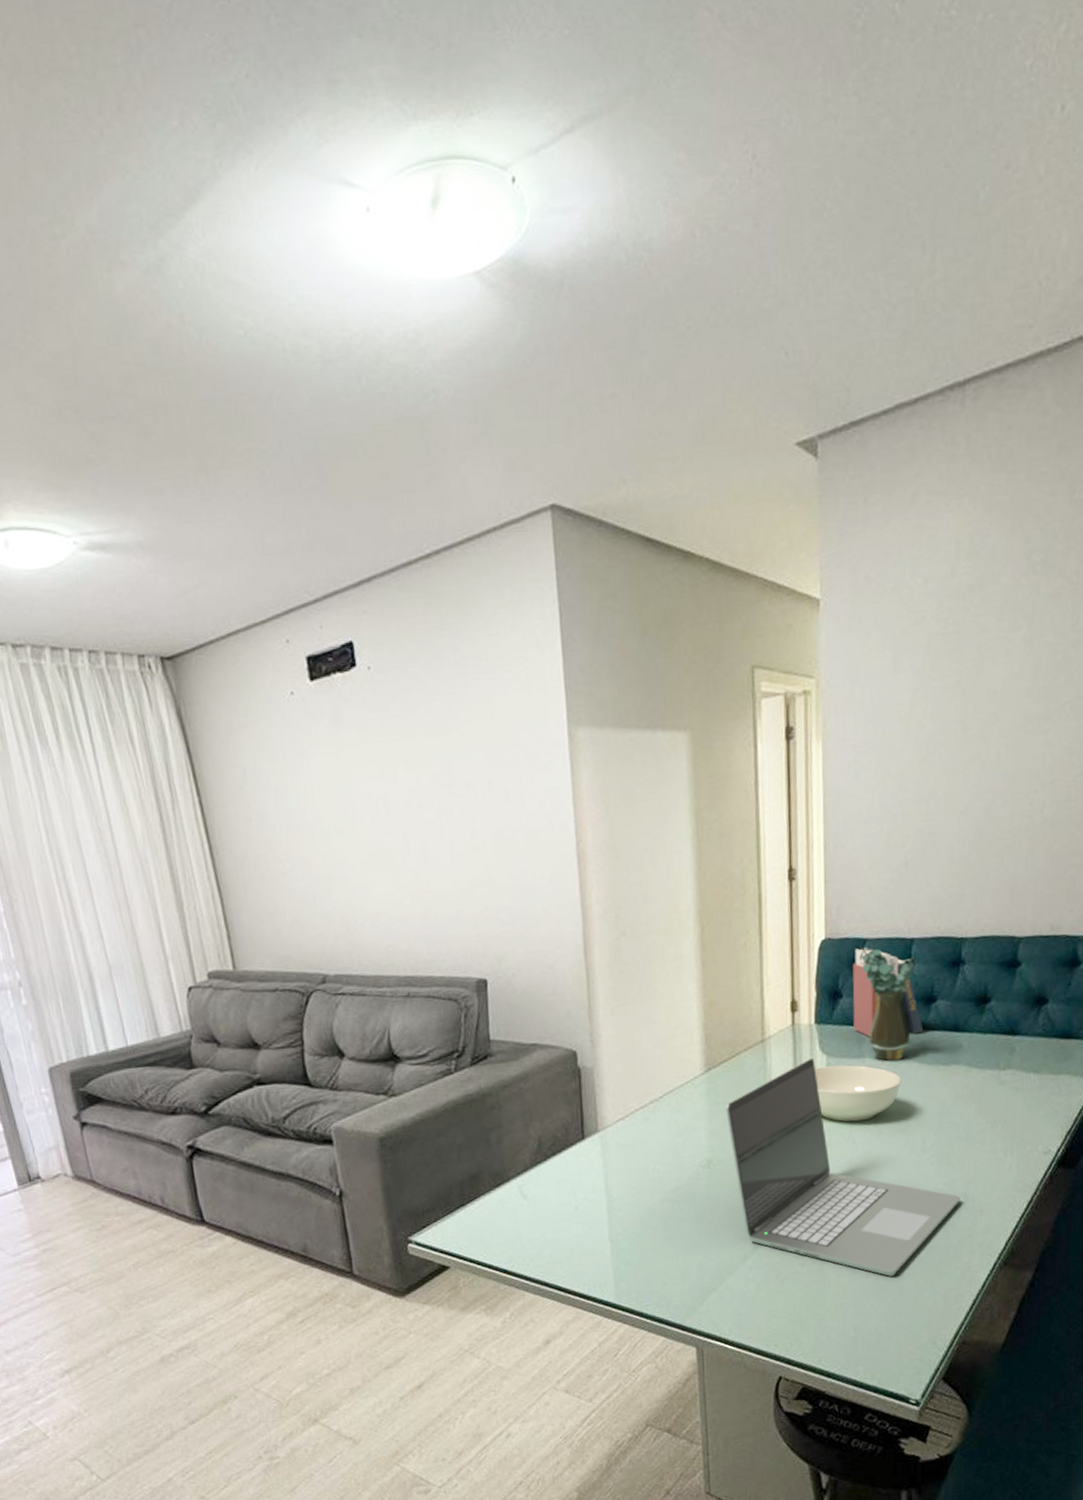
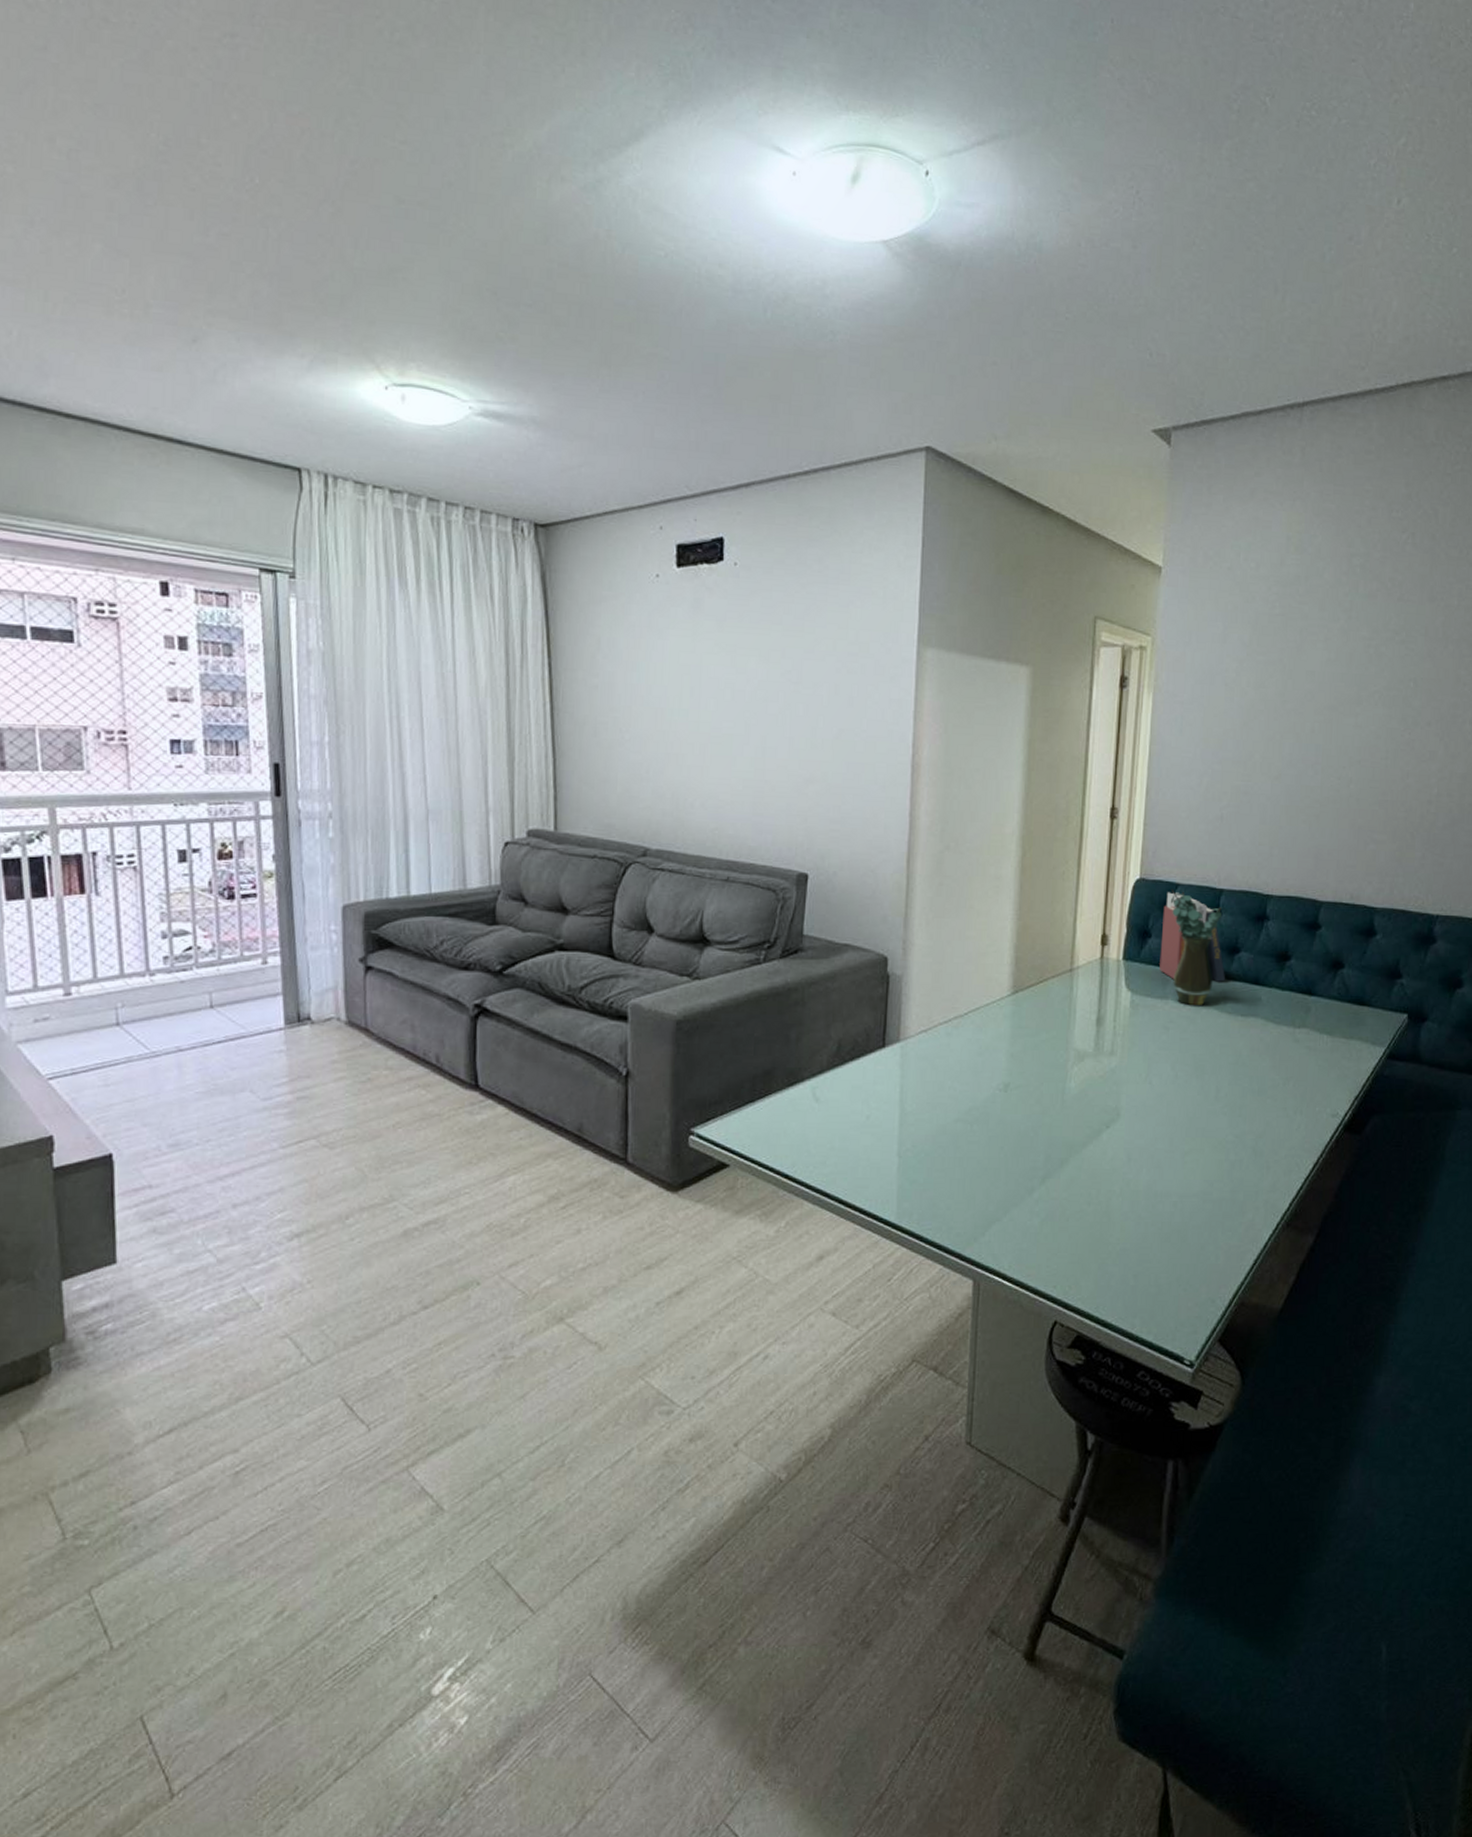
laptop: present [726,1058,961,1277] -> none [1028,994,1250,1226]
bowl: present [814,1065,902,1122] -> none [1118,1003,1202,1062]

